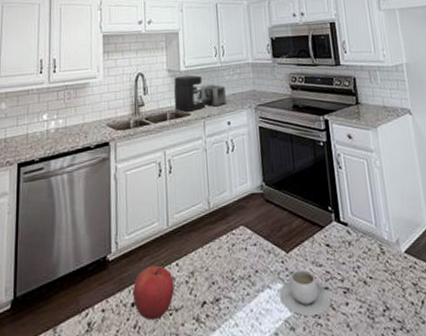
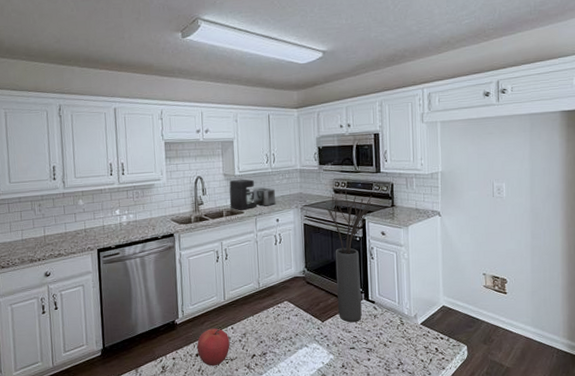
teacup: present [279,269,331,317] -> none [314,334,356,367]
vase: none [285,84,334,253] -> present [327,188,373,323]

